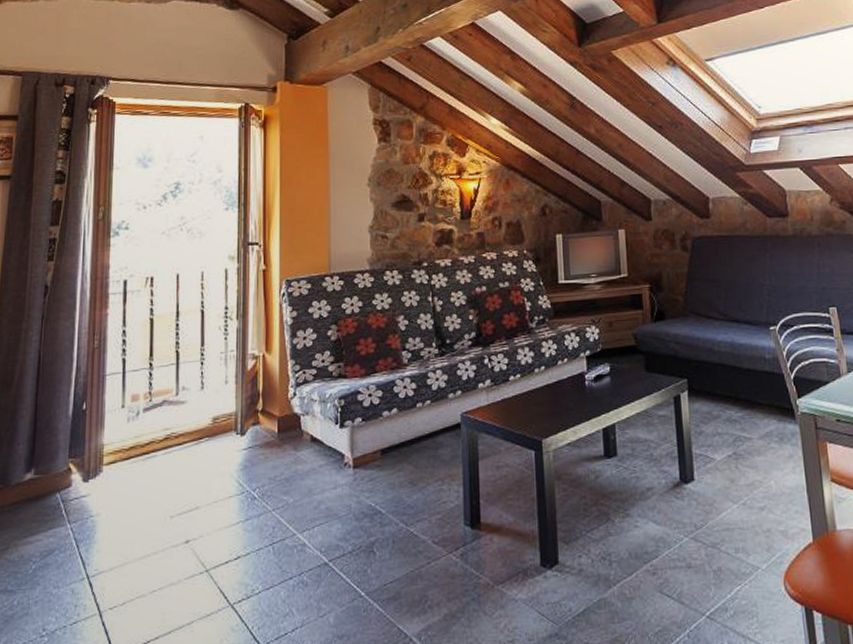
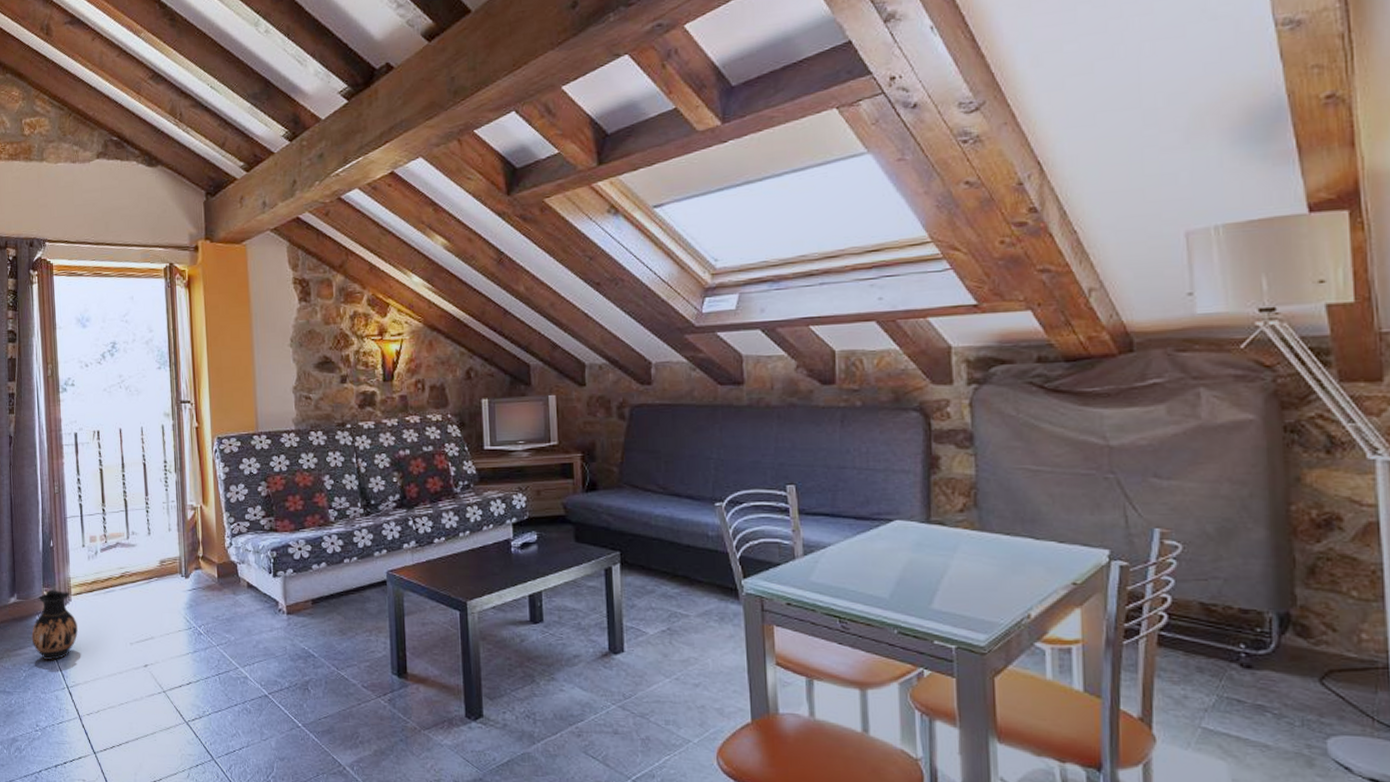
ceramic jug: none [47,460,107,546] -> present [31,589,78,660]

